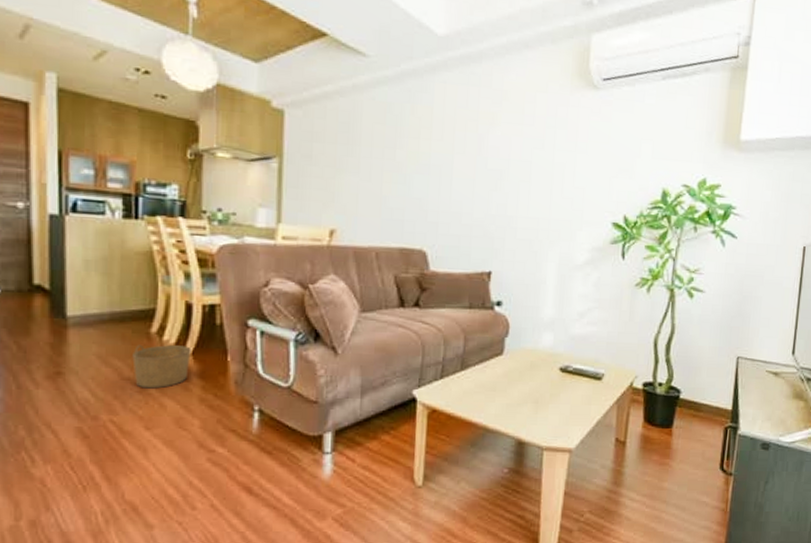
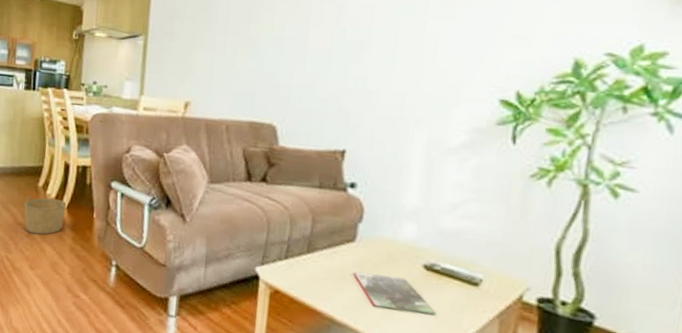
magazine: none [502,381,571,411] -> present [353,271,437,316]

